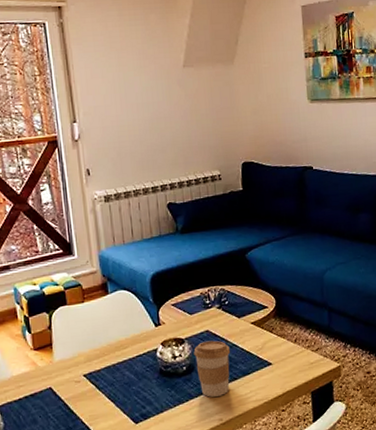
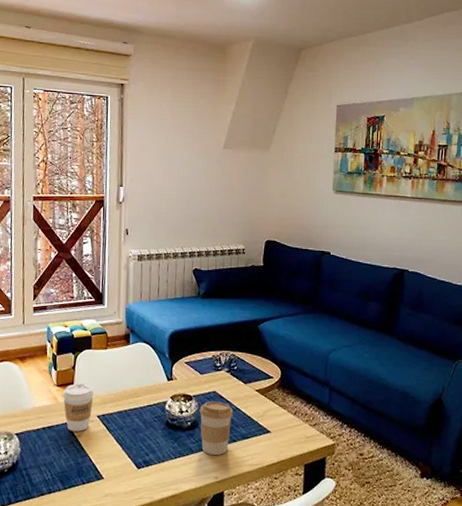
coffee cup: none [42,343,77,396] -> present [63,383,94,431]

